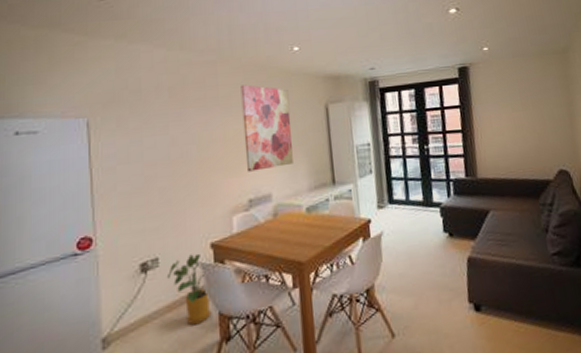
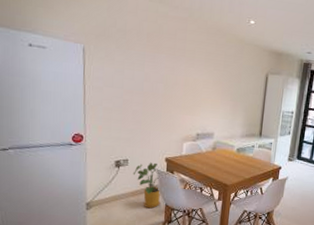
wall art: present [240,85,293,172] -> none [198,43,240,115]

